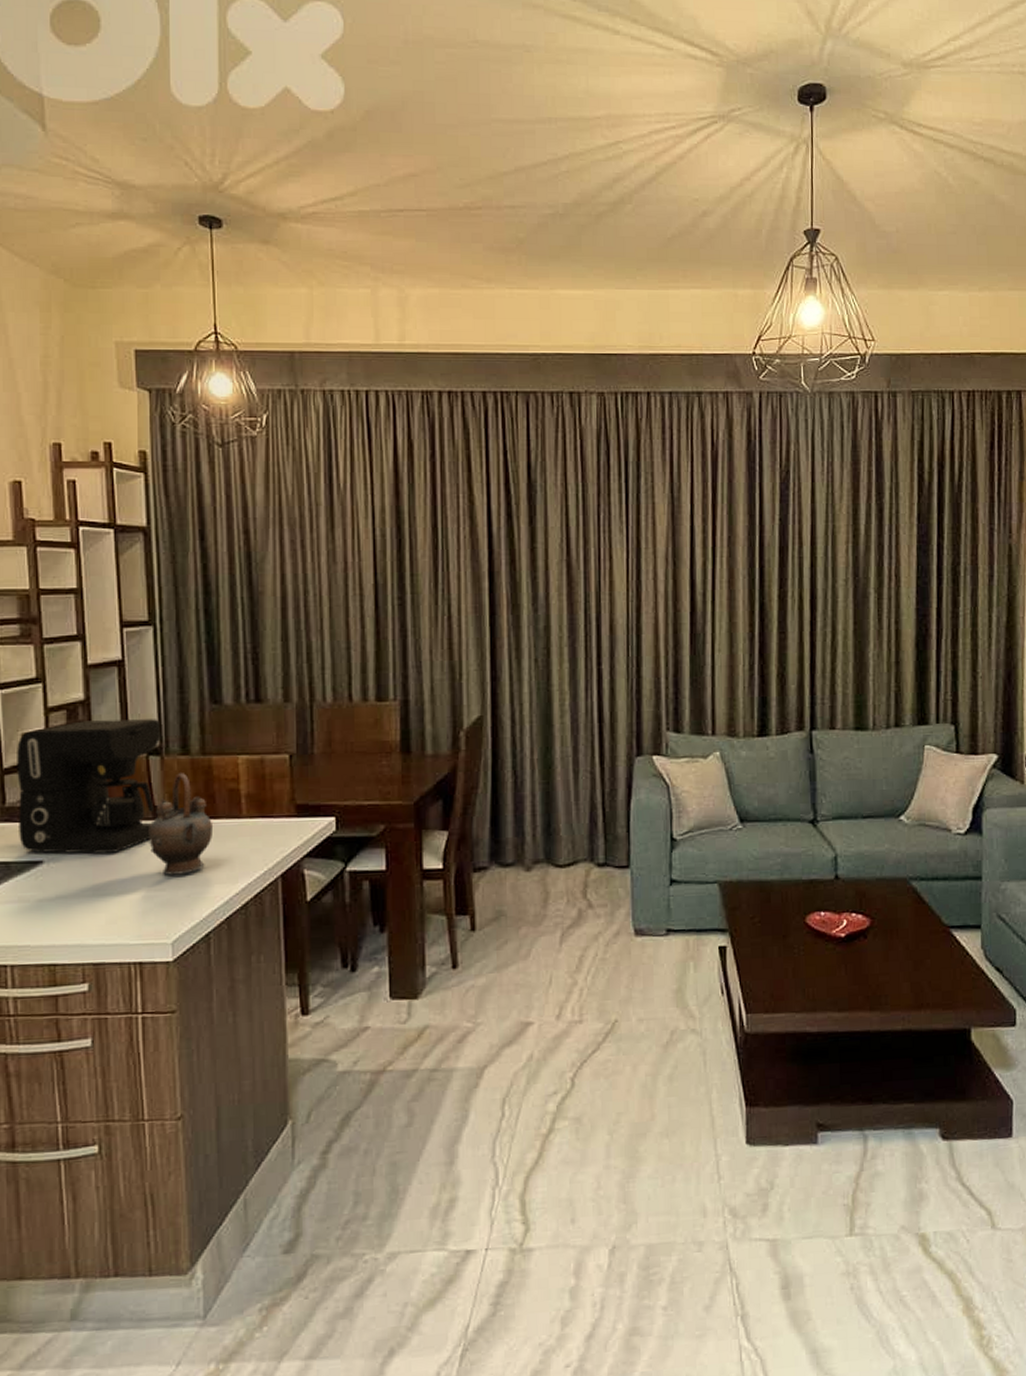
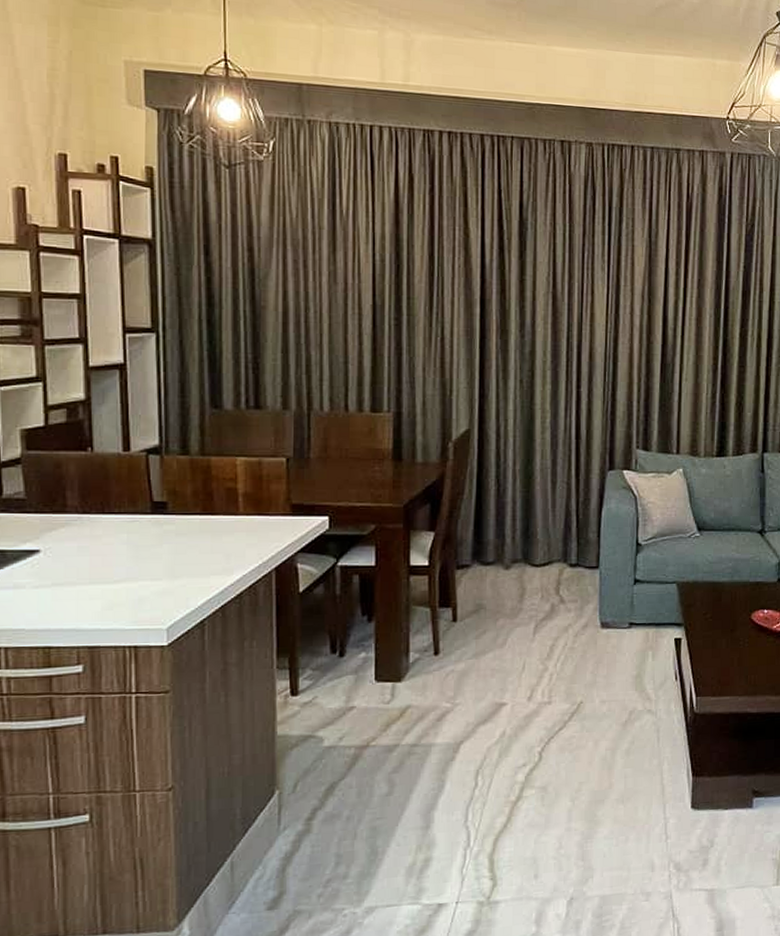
coffee maker: present [17,719,162,854] -> none [15,419,162,544]
teapot: present [149,773,214,875] -> none [146,472,211,566]

